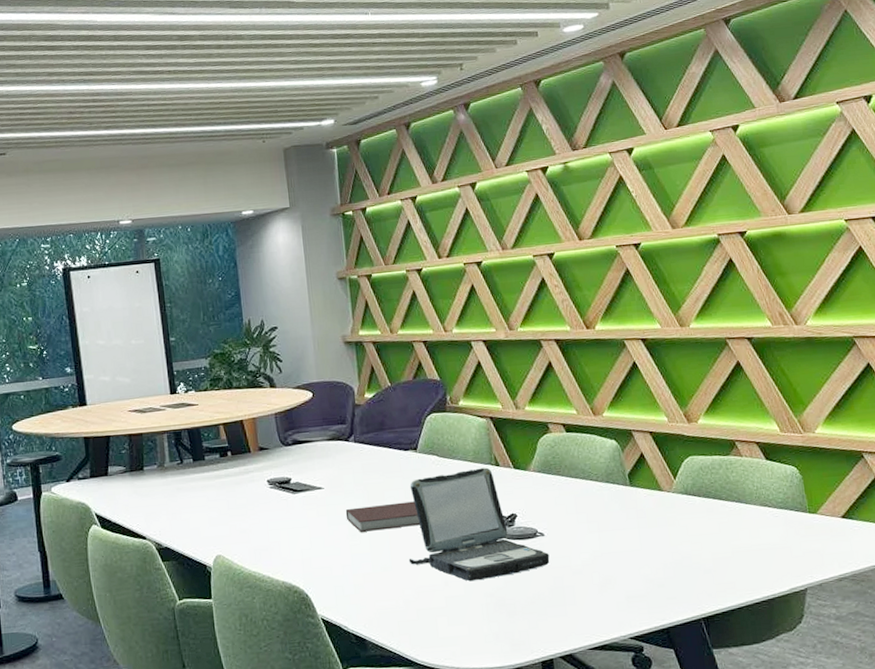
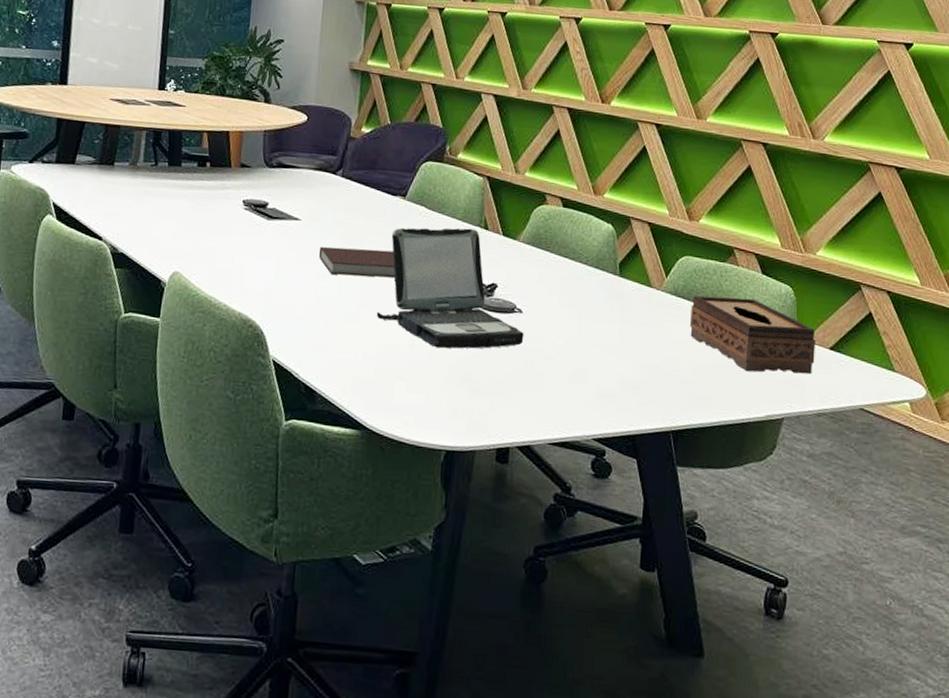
tissue box: none [702,484,829,552] -> present [689,295,815,375]

